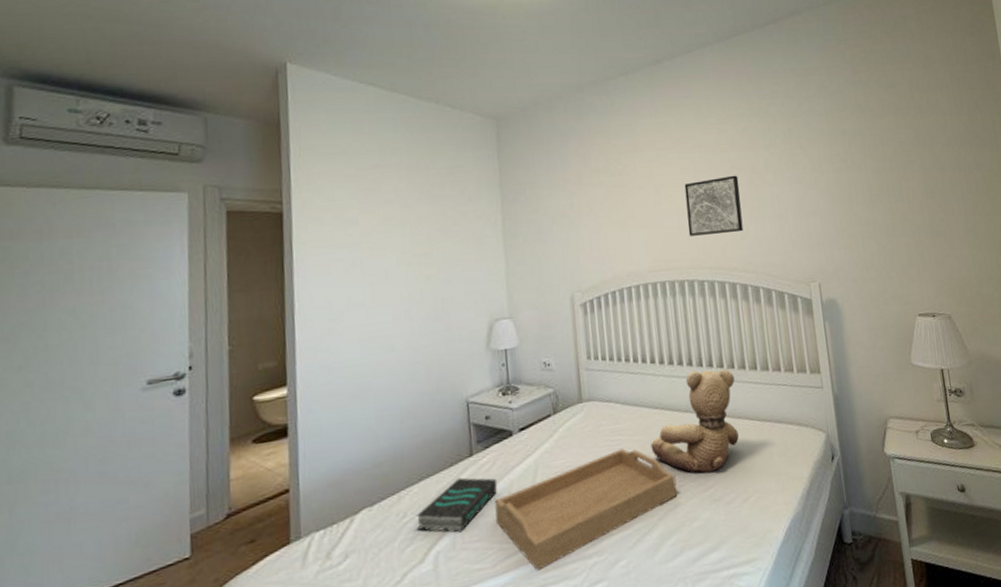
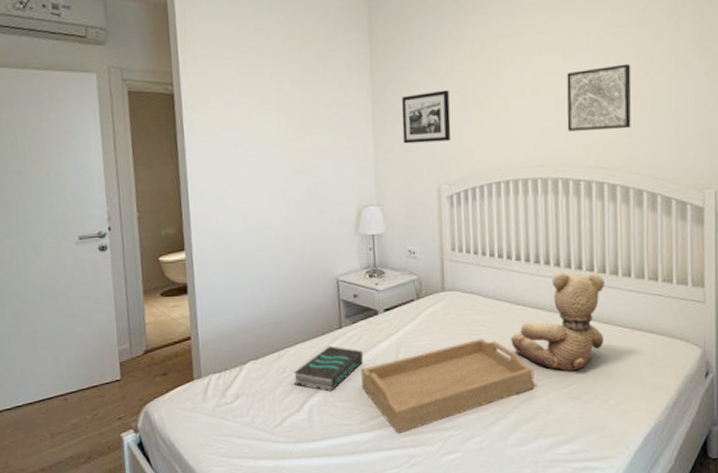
picture frame: none [531,201,582,255] -> present [401,89,451,144]

